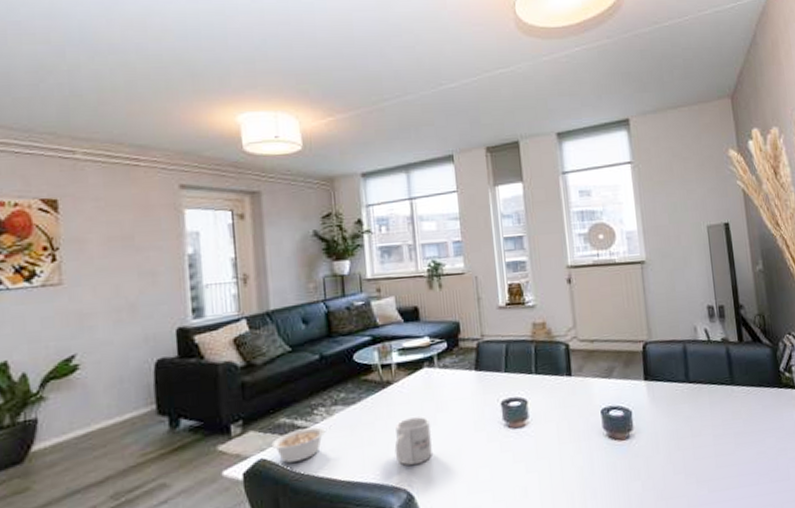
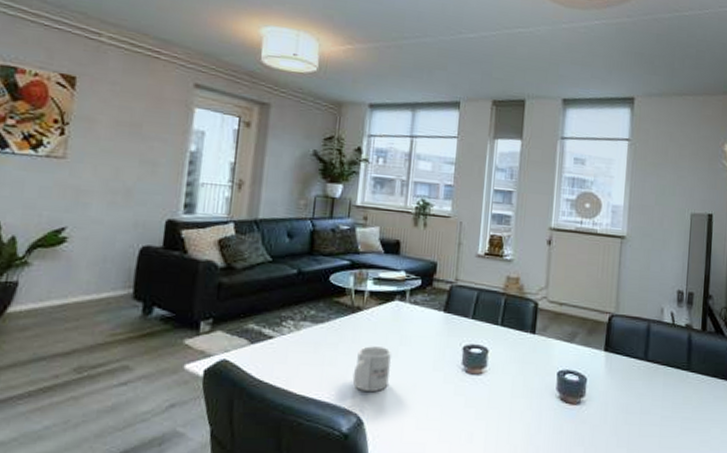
legume: present [271,425,335,463] -> none [236,337,300,368]

